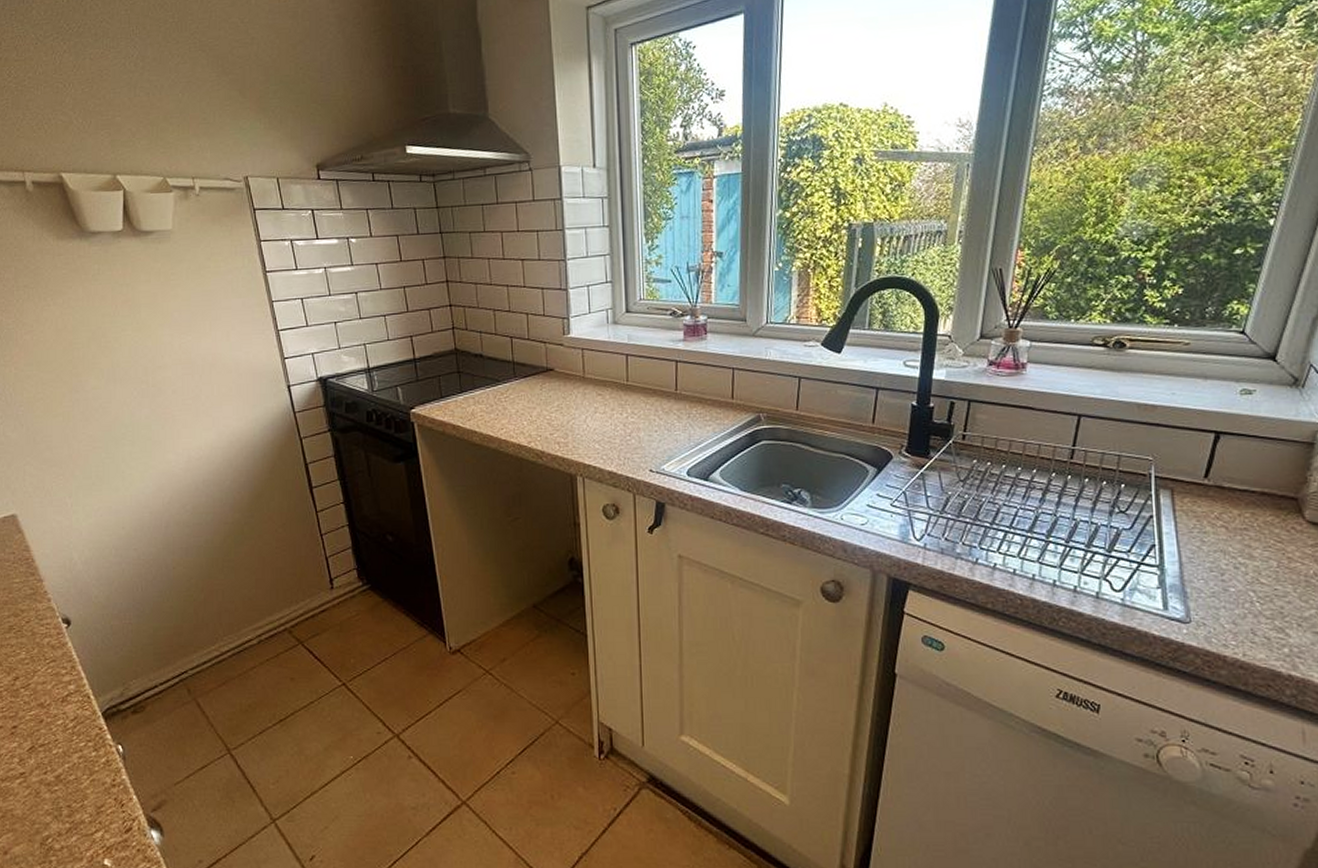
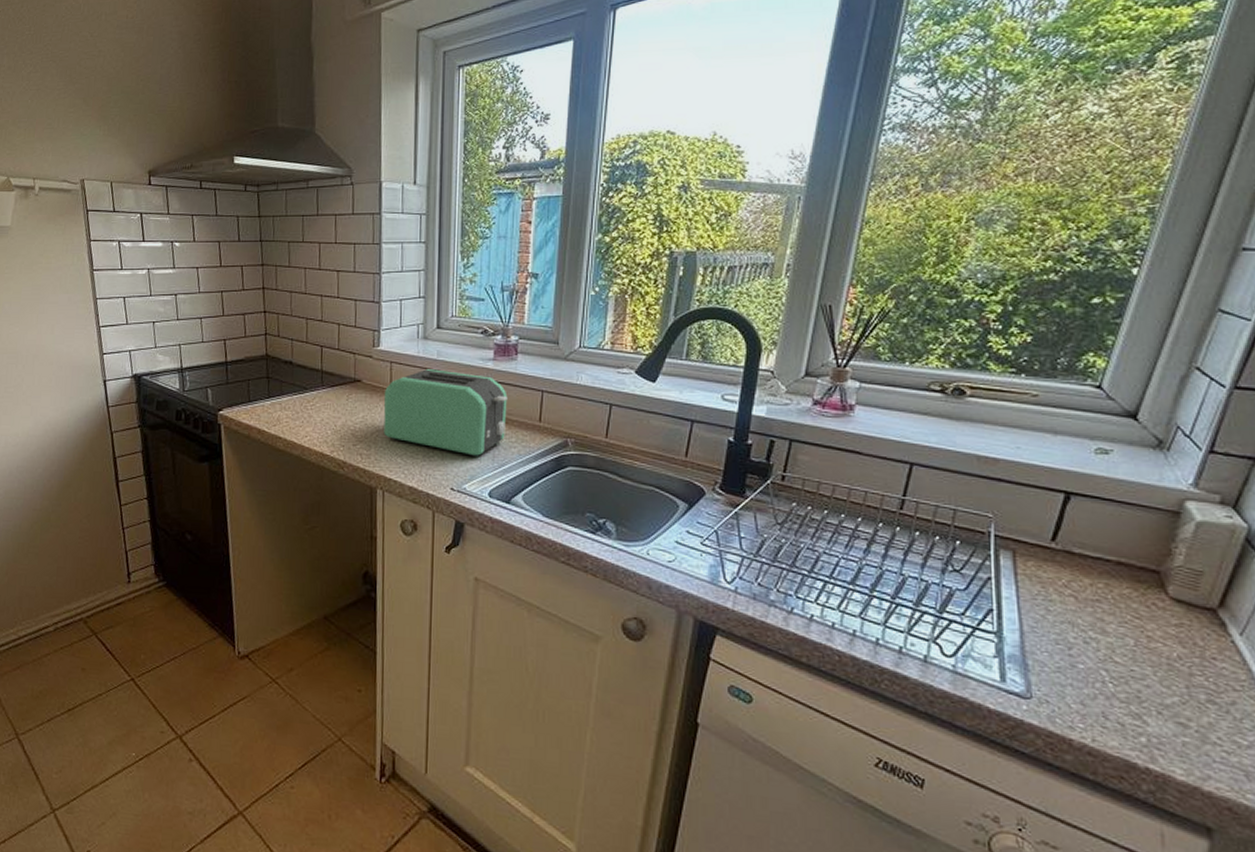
toaster: none [577,353,700,437] -> present [384,369,508,456]

